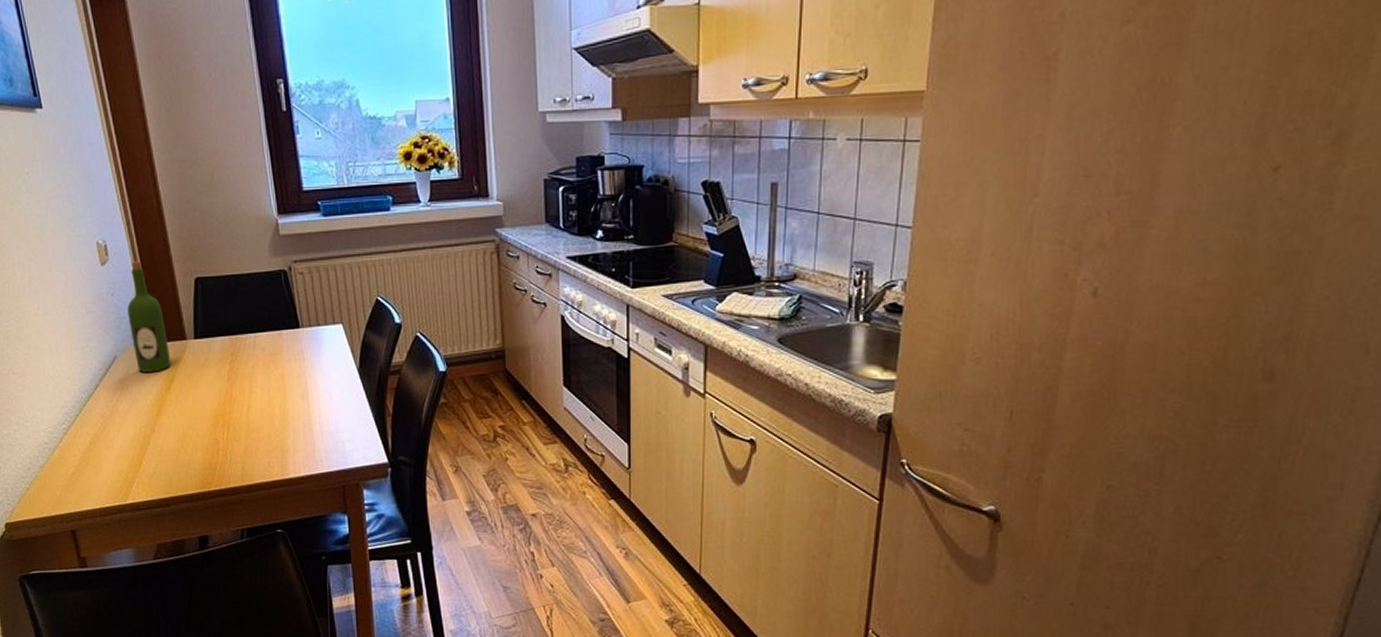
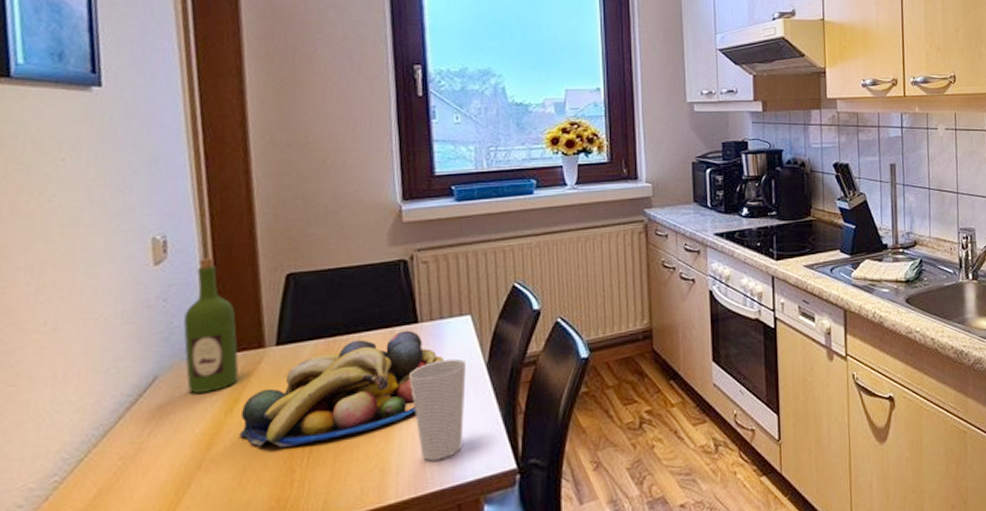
fruit bowl: none [177,334,323,422] -> present [239,330,445,448]
cup: none [297,362,343,448] -> present [409,358,465,461]

